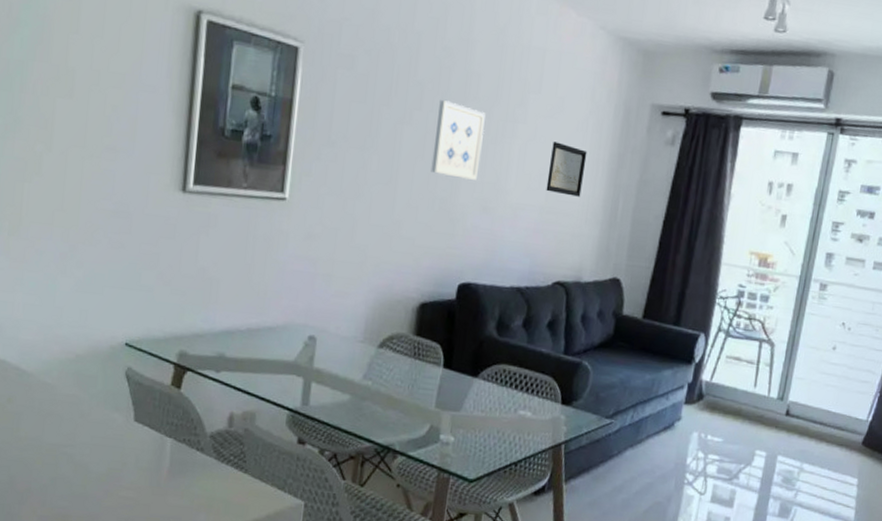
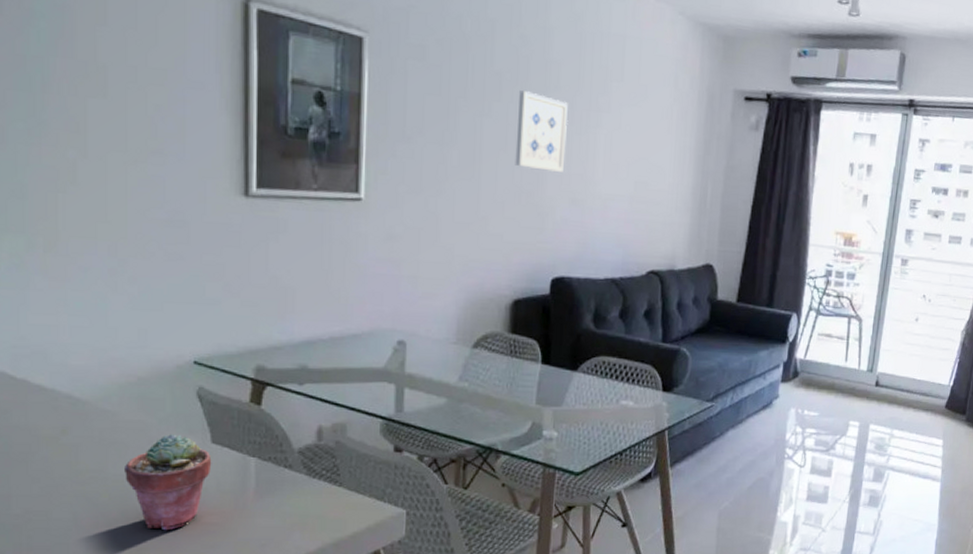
potted succulent: none [57,410,133,501] -> present [125,434,212,531]
wall art: present [546,141,587,197] -> none [634,130,674,185]

